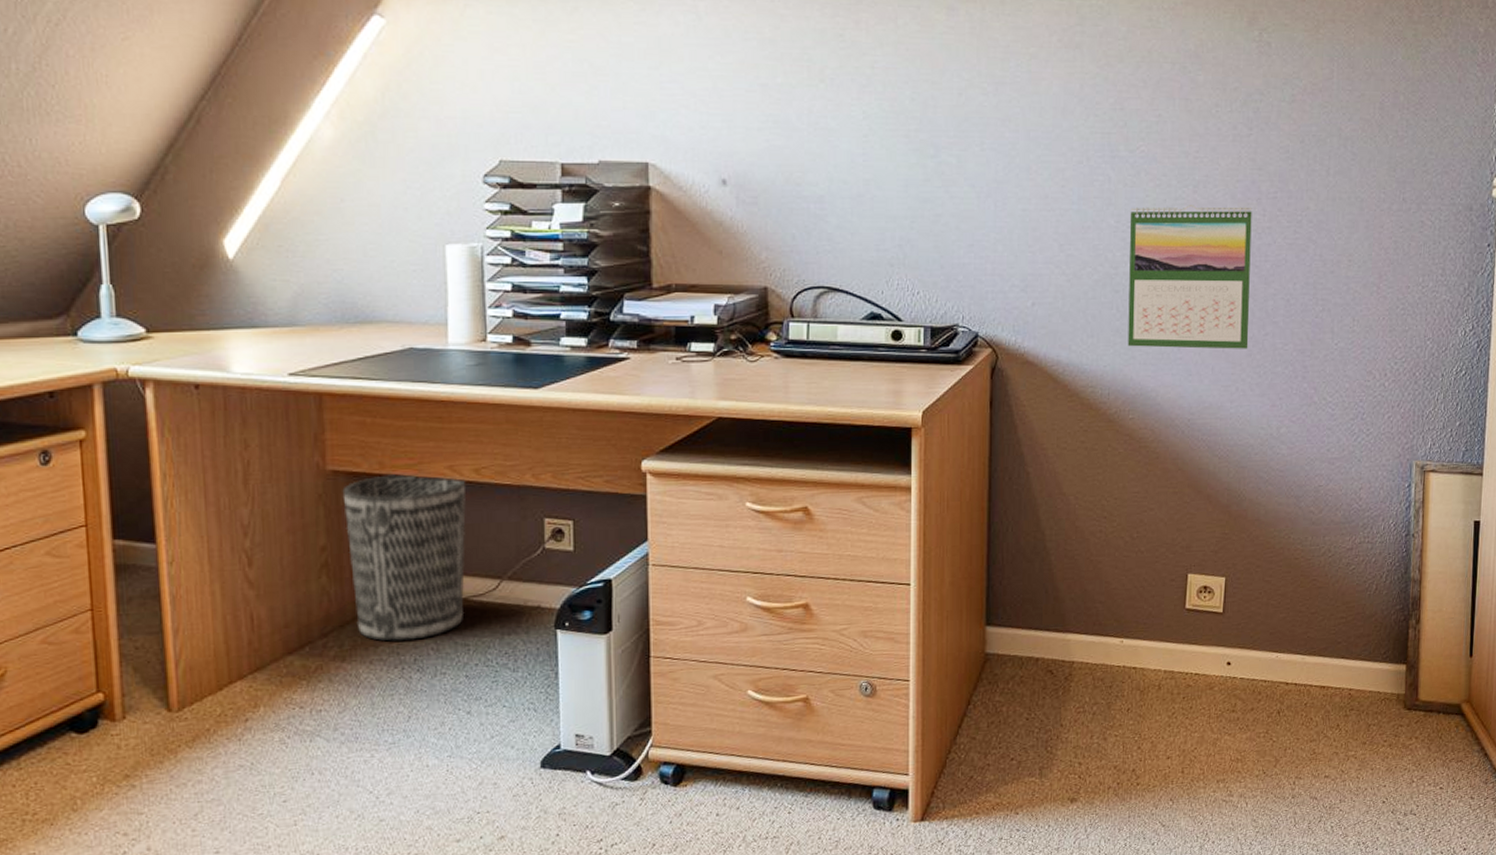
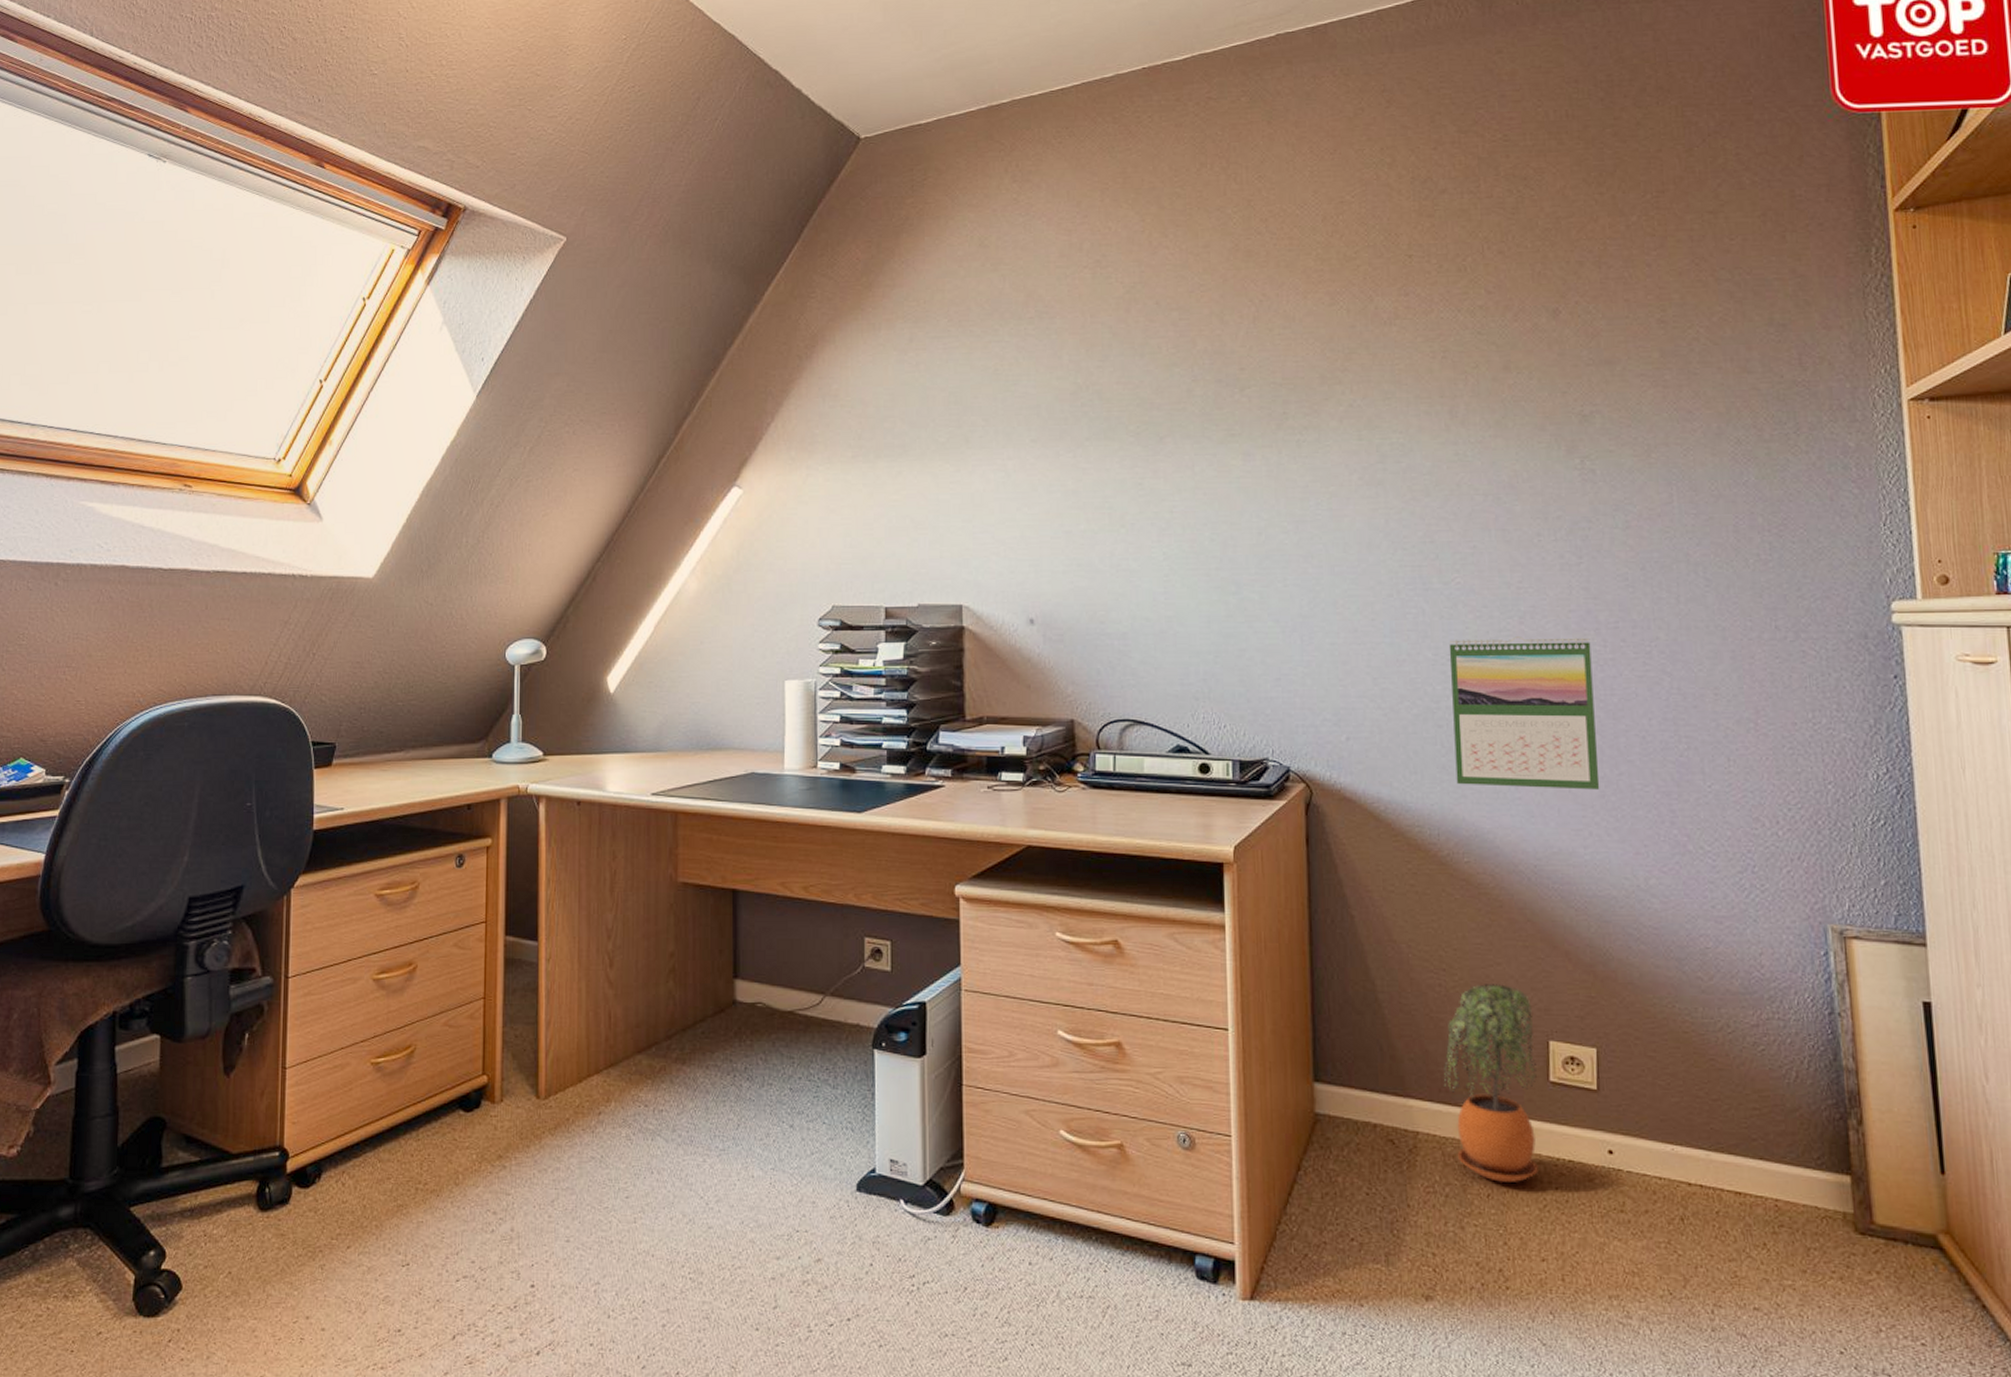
wastebasket: present [342,474,467,642] -> none [690,888,796,1049]
potted plant: none [1097,527,1176,697] -> present [1443,984,1538,1182]

